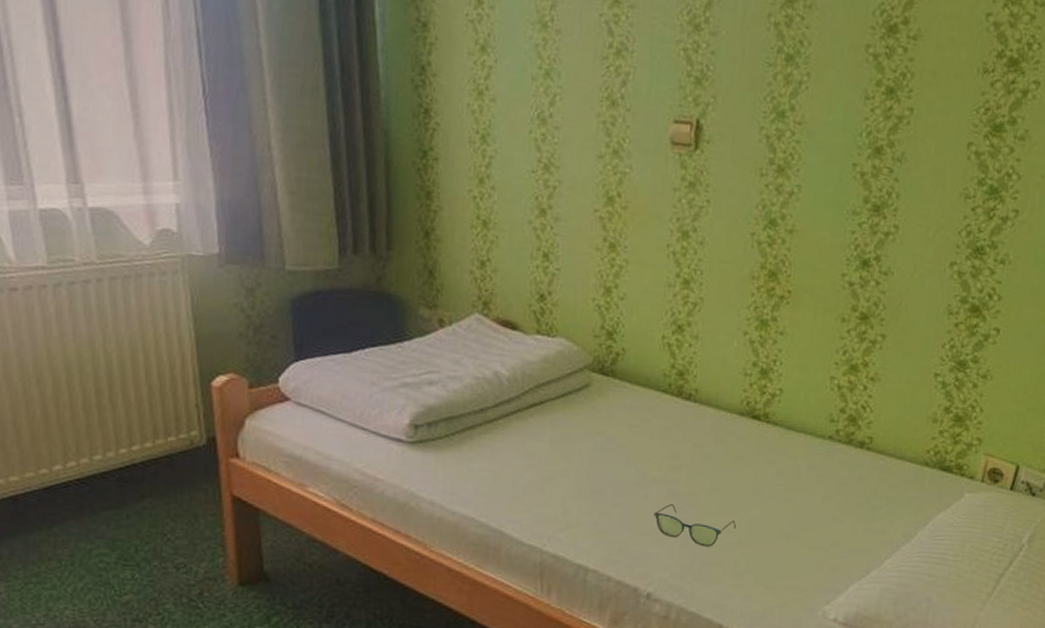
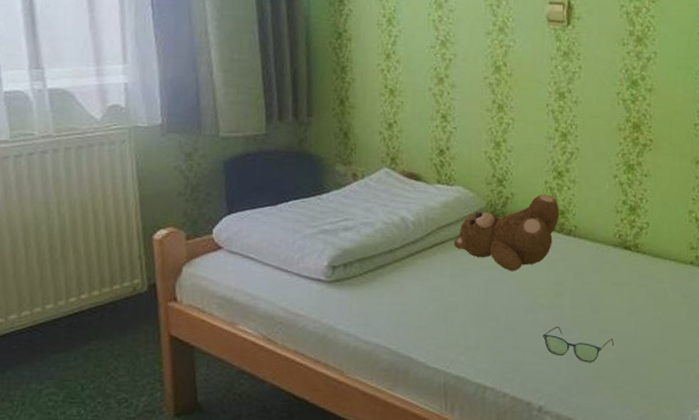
teddy bear: none [553,351,679,439] -> present [453,194,560,271]

